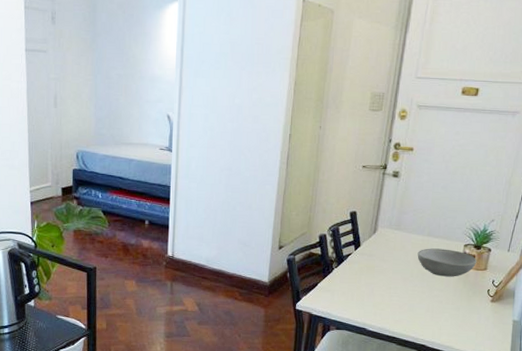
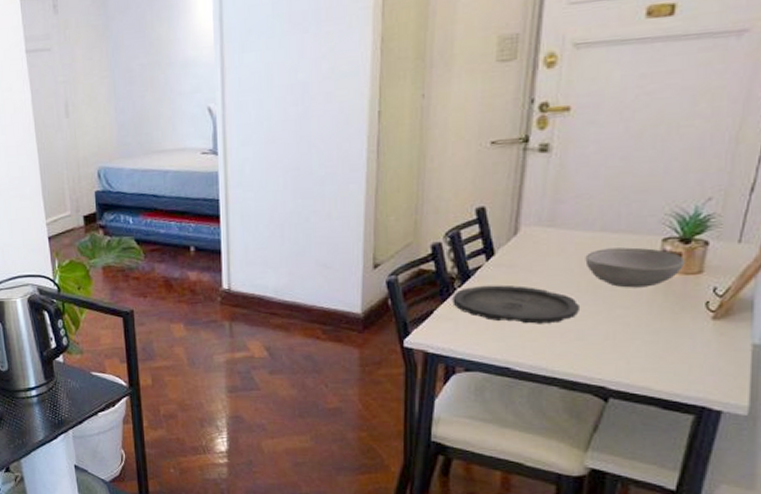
plate: none [331,267,413,298] -> present [453,285,581,324]

